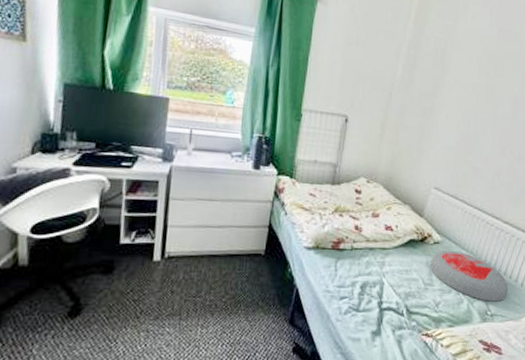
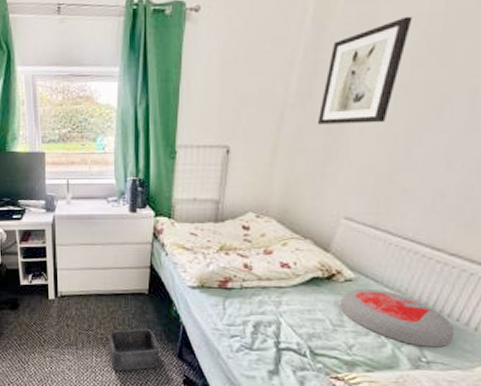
storage bin: none [217,293,272,342] -> present [109,329,160,371]
wall art: none [415,35,479,113] -> present [317,16,413,125]

